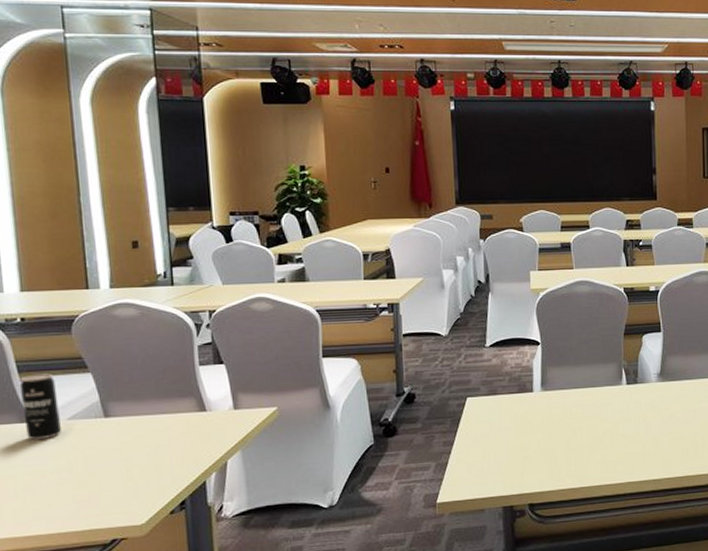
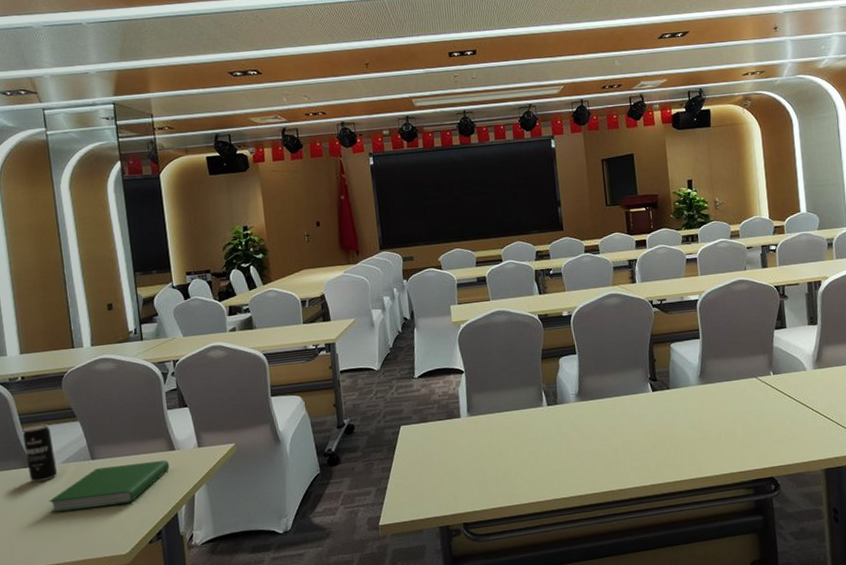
hardcover book: none [50,421,200,475] -> present [49,460,170,513]

